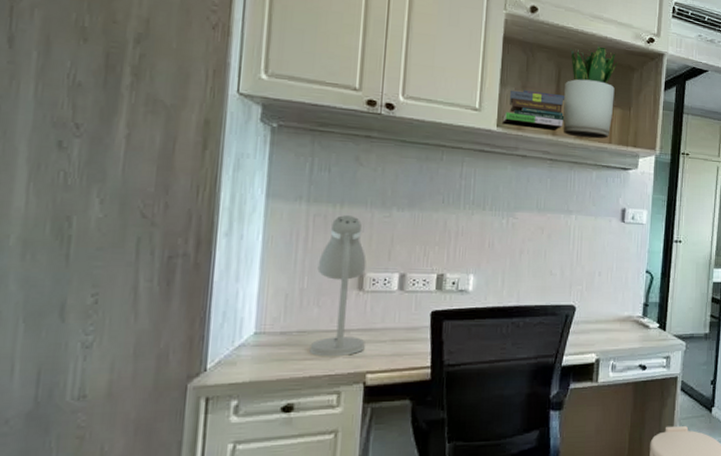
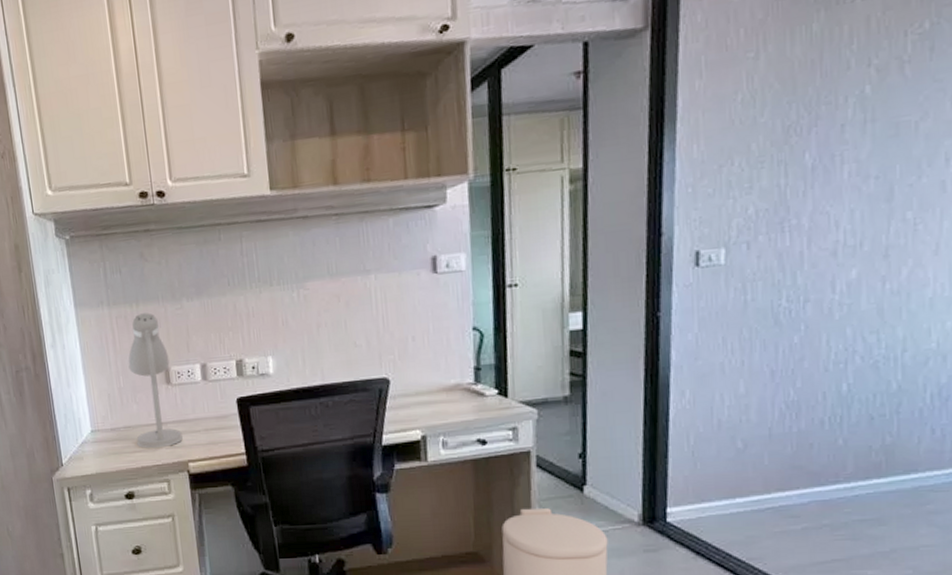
books: present [501,90,566,132] -> none [273,133,346,186]
planter: present [562,46,618,139] -> none [339,58,405,182]

